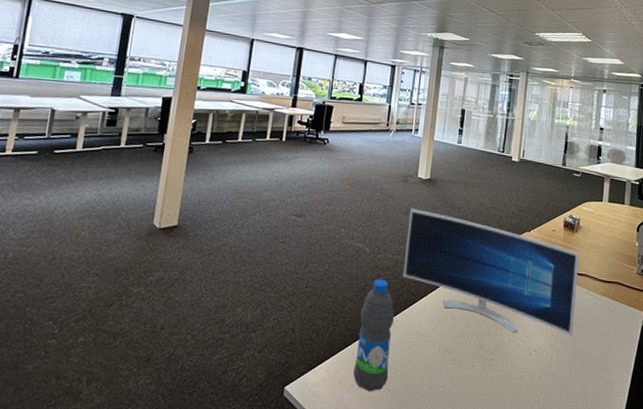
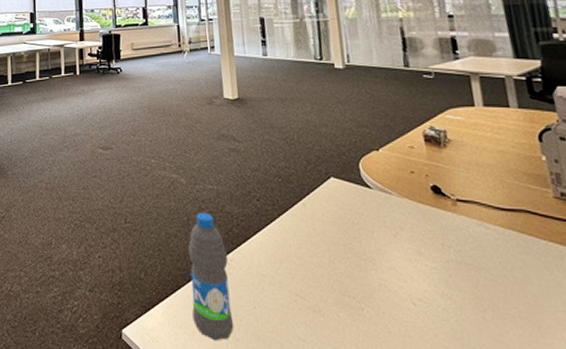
monitor: present [402,208,580,336] -> none [222,132,472,282]

